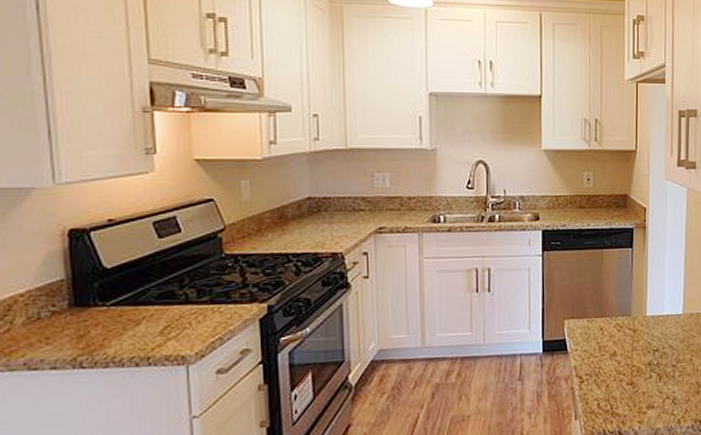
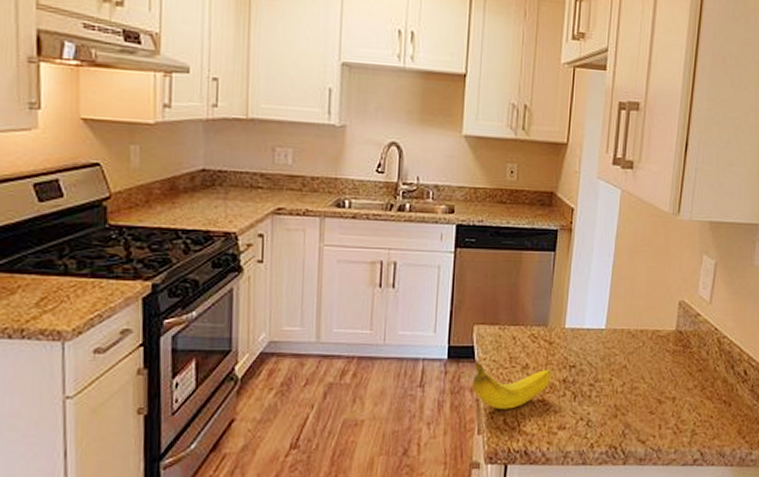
fruit: none [566,352,638,395] -> present [472,361,552,410]

